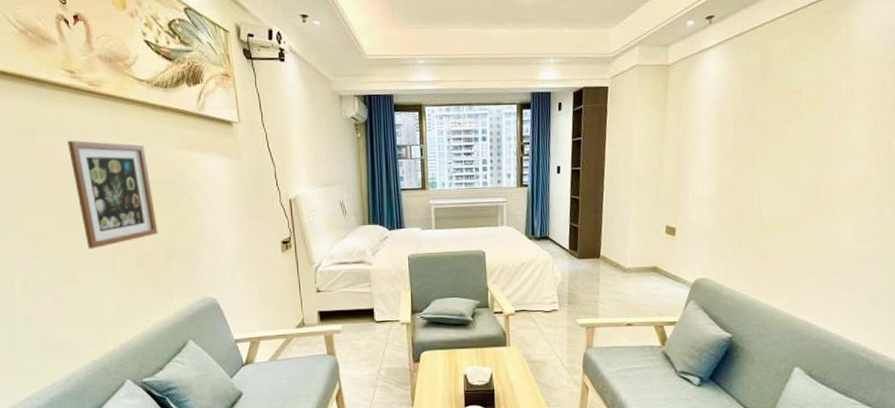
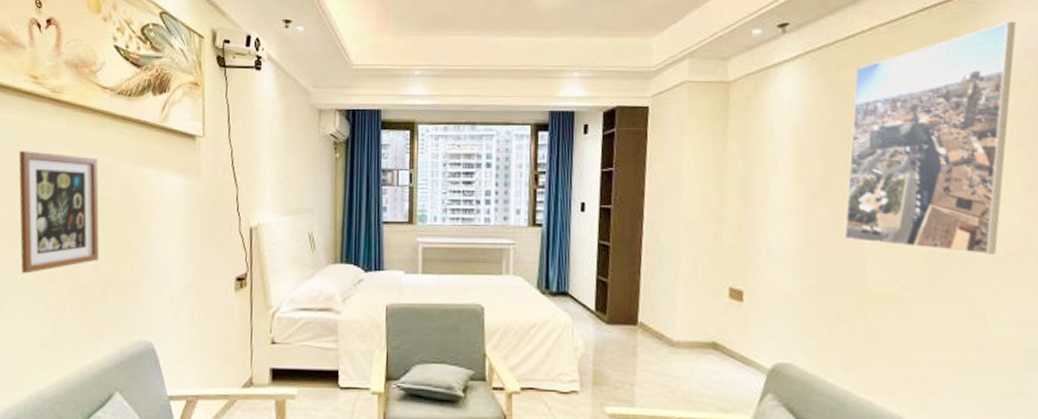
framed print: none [747,13,875,192] -> present [844,21,1017,254]

